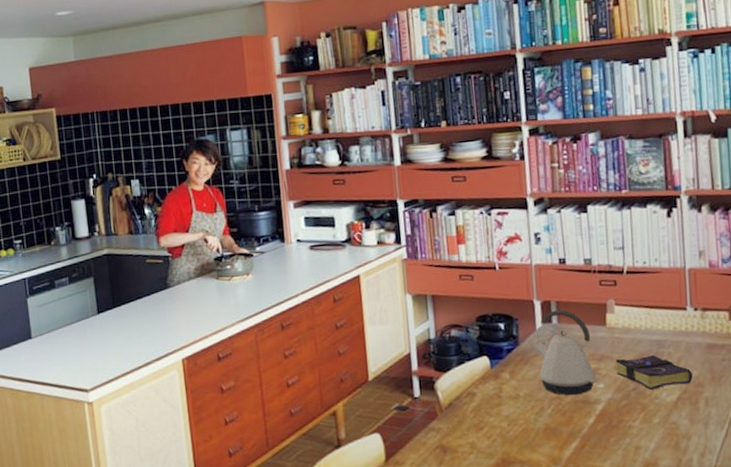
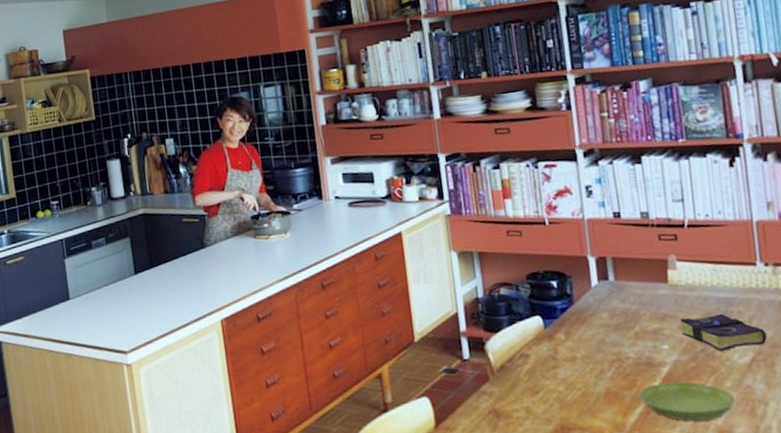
kettle: present [533,310,598,396] -> none [589,266,662,358]
saucer: none [575,418,661,454] -> present [639,382,735,421]

